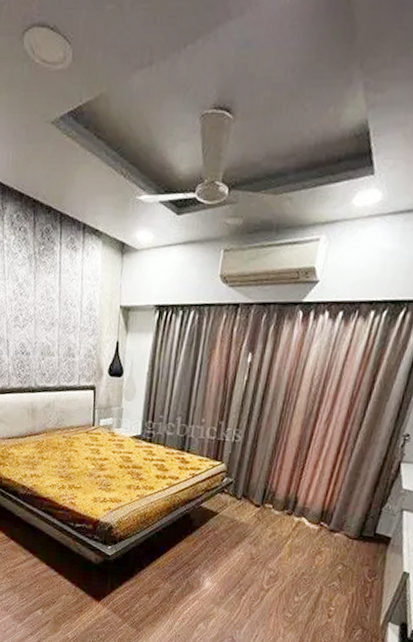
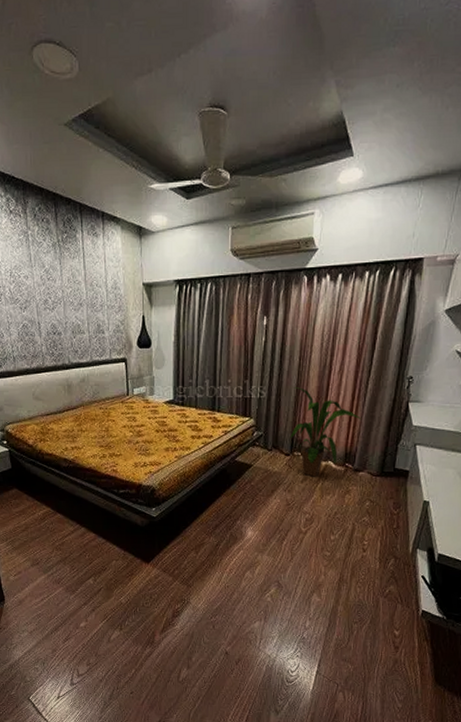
house plant: none [262,434,344,533] -> present [290,387,361,477]

